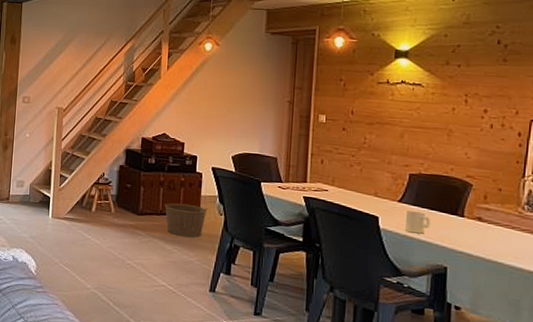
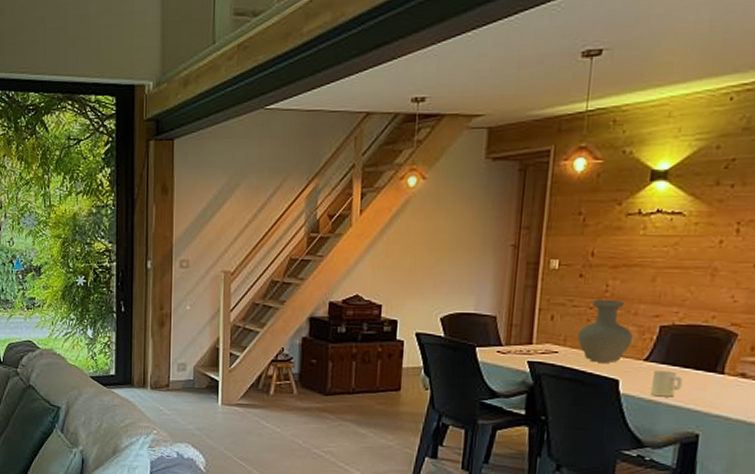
basket: present [164,203,208,238] -> none [357,378,410,418]
vase: none [343,149,389,202] -> present [578,299,634,363]

